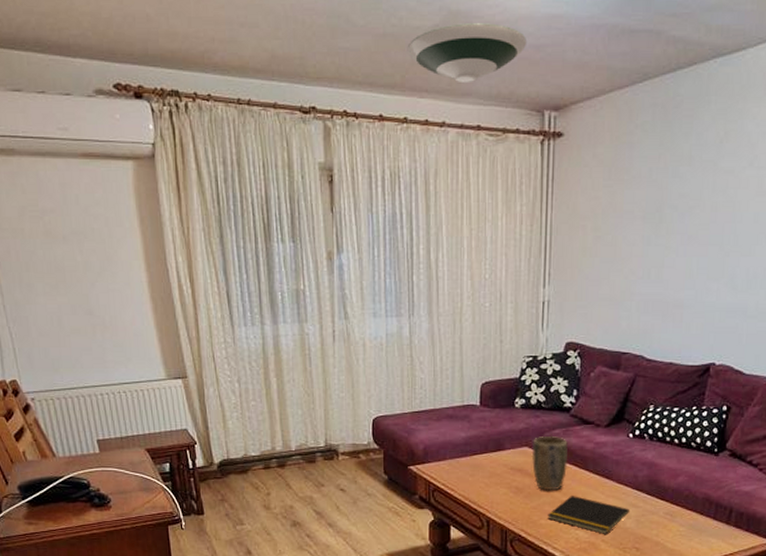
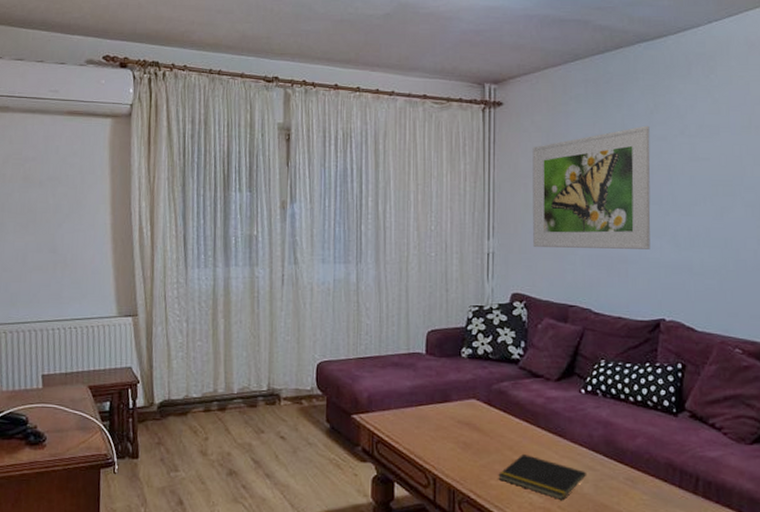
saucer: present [407,23,527,84] -> none [361,13,468,60]
plant pot: present [531,435,569,491] -> none [479,388,518,448]
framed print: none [589,156,718,294] -> present [532,125,651,249]

